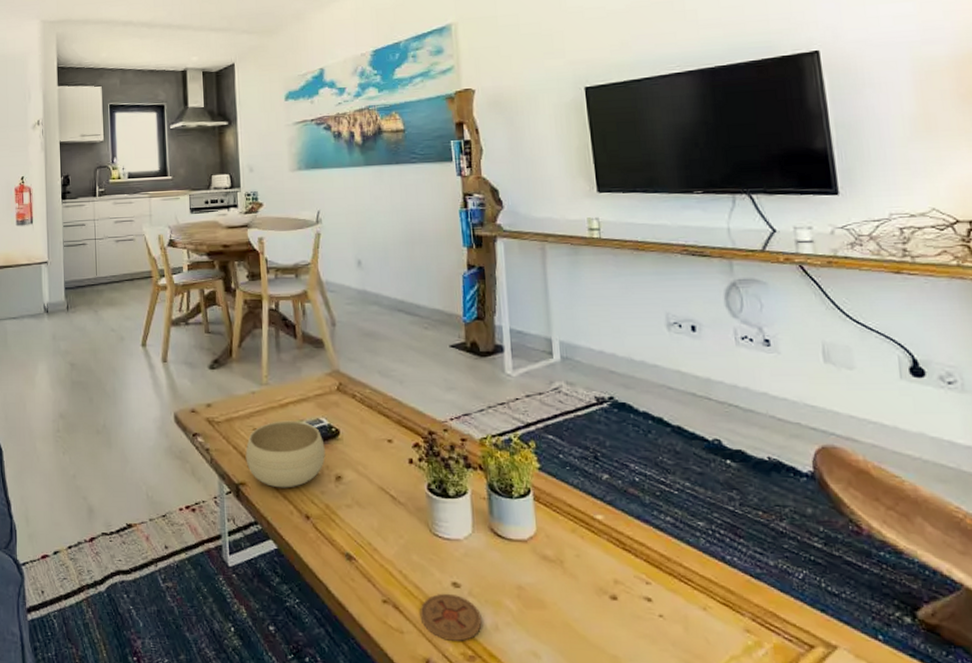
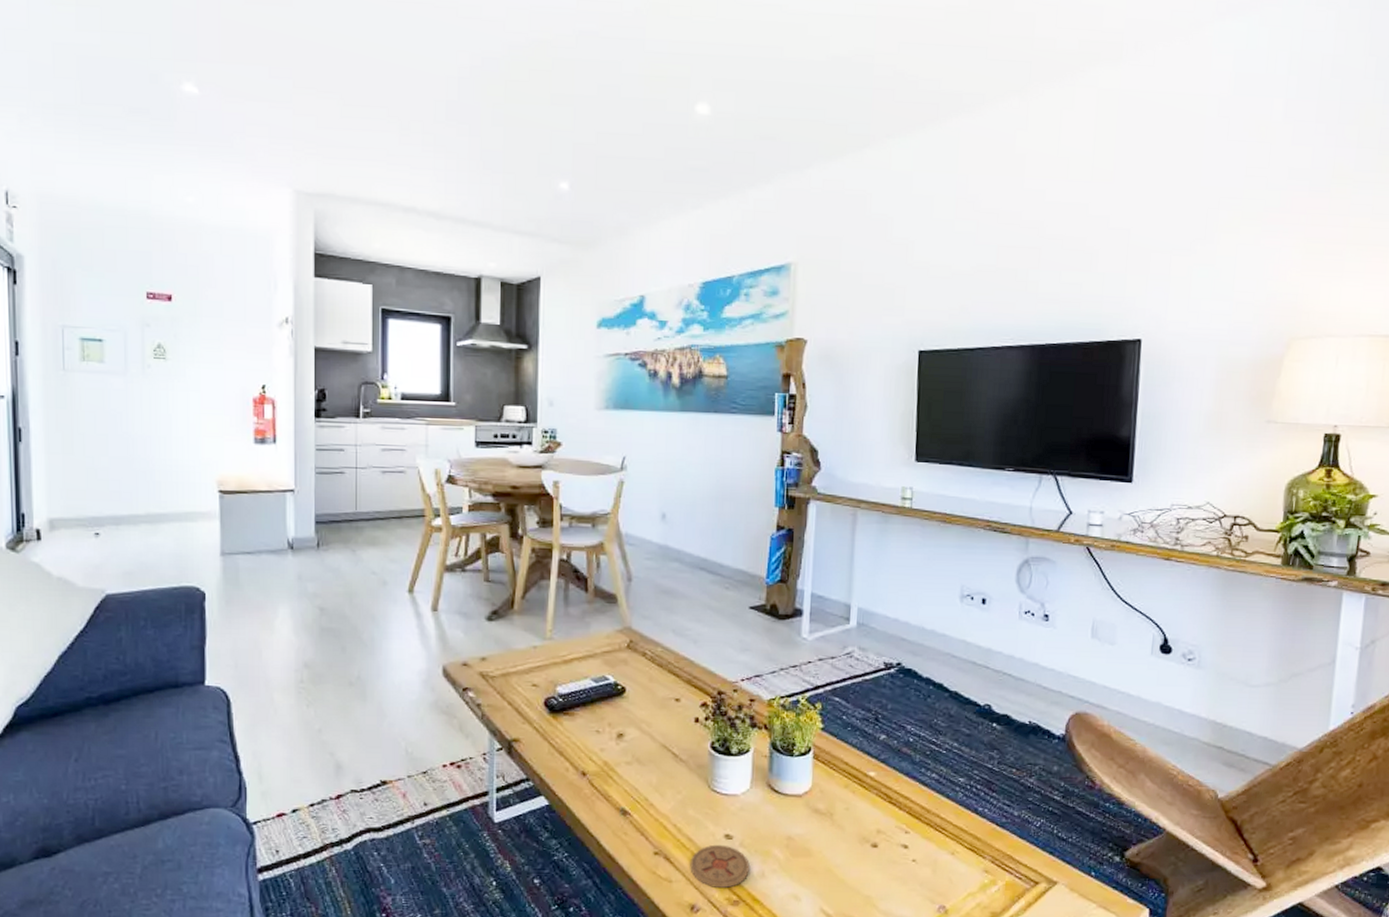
bowl: present [245,420,325,488] -> none [521,677,609,745]

